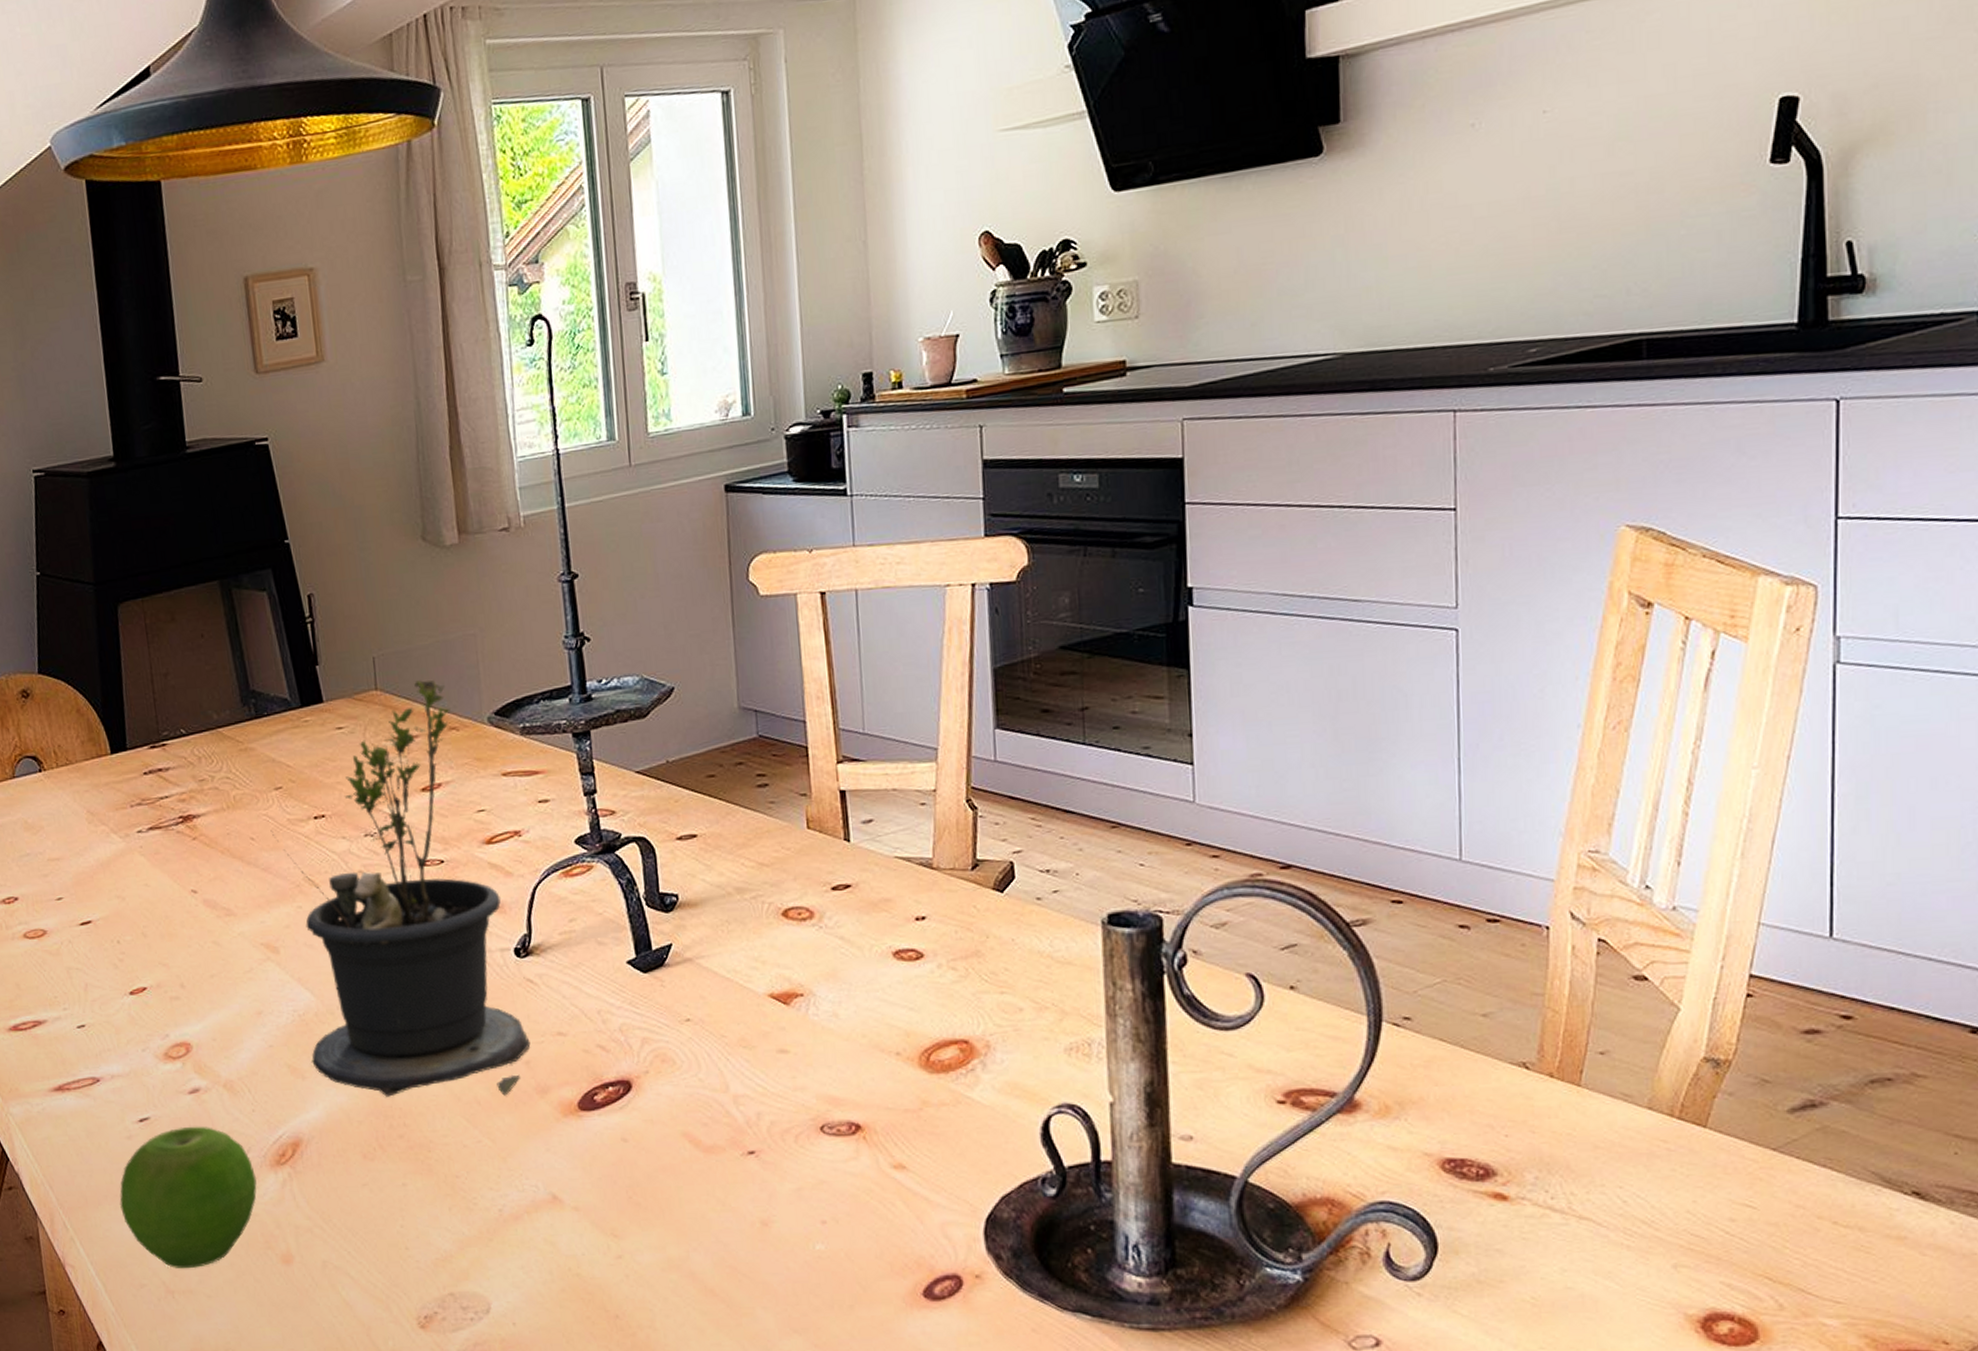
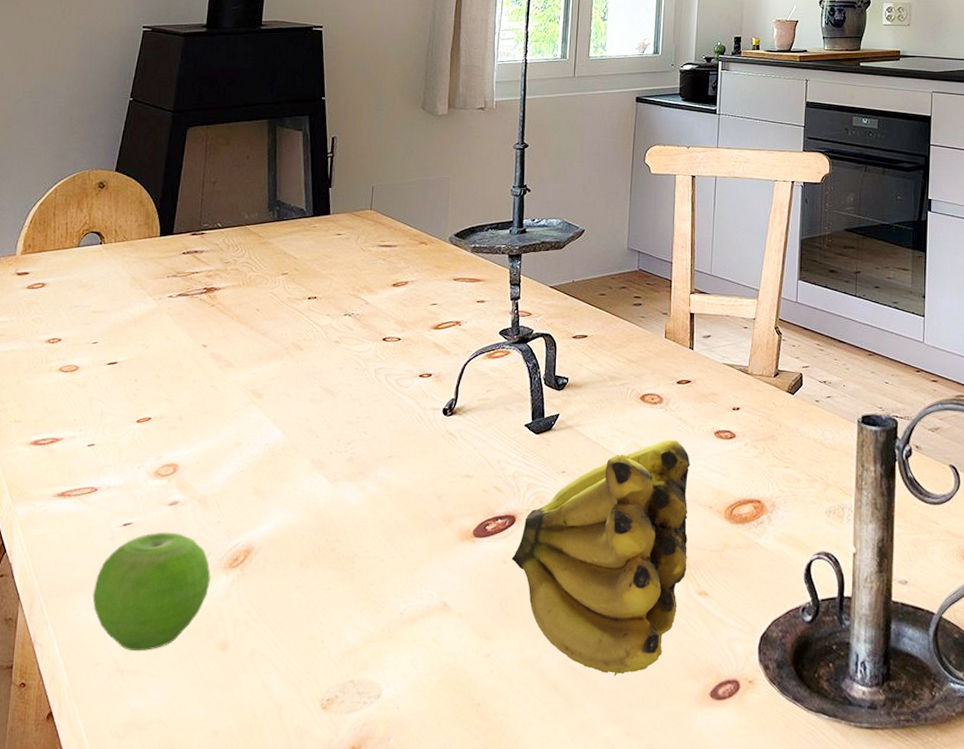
potted plant: present [270,680,531,1097] -> none [273,206,444,522]
banana: none [633,967,873,1277] -> present [511,440,690,677]

